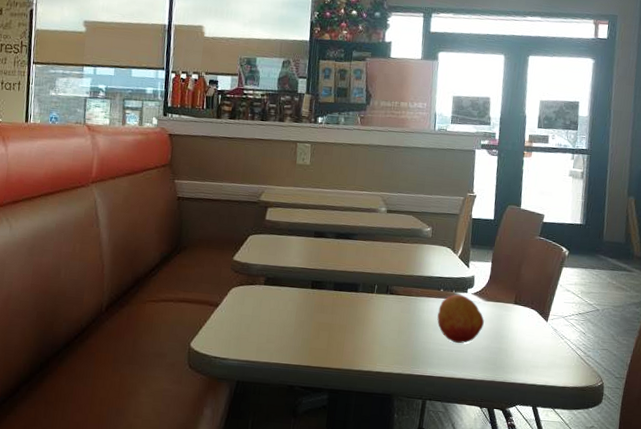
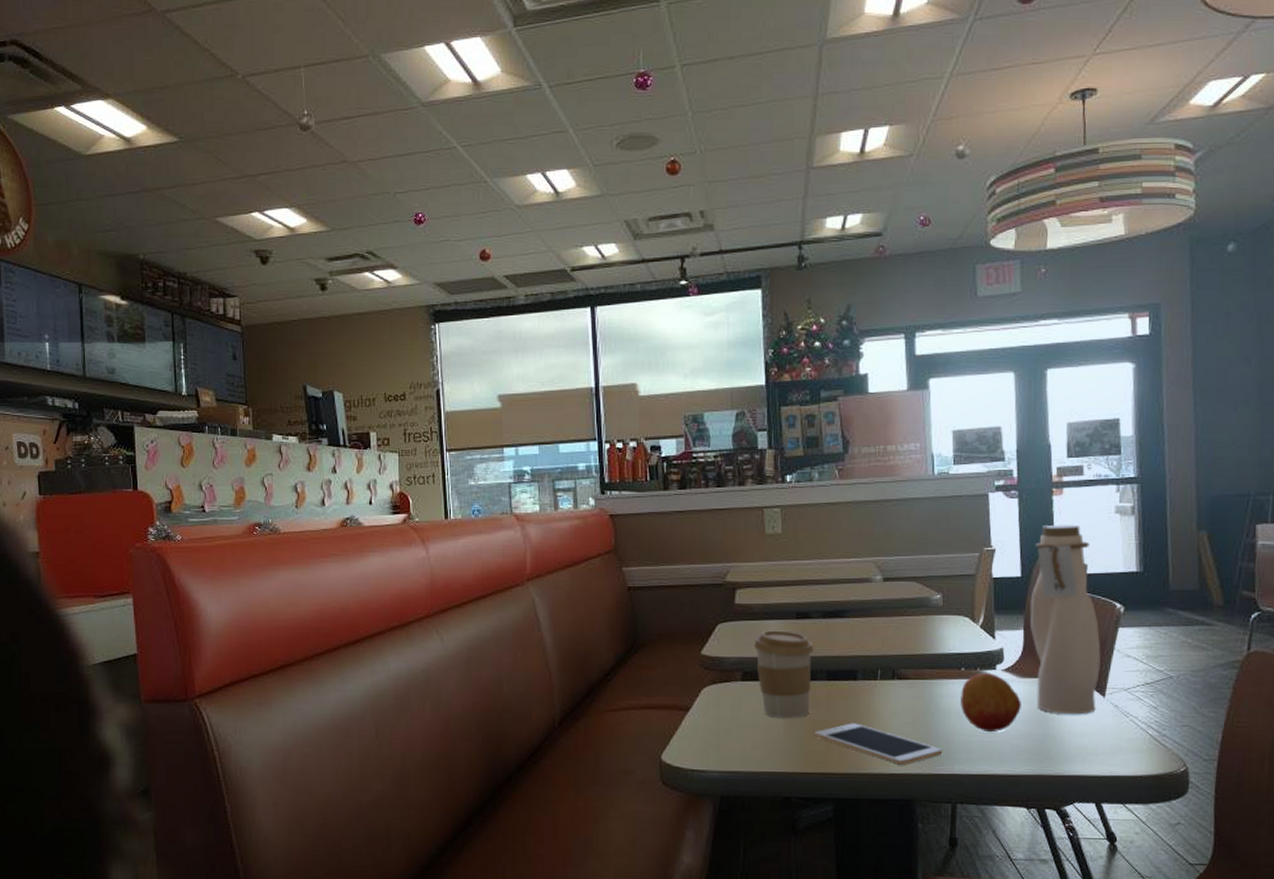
coffee cup: none [277,244,326,320] -> present [754,630,814,718]
cell phone: none [318,327,420,365] -> present [814,723,943,765]
water bottle: none [495,179,549,335] -> present [1029,524,1101,715]

